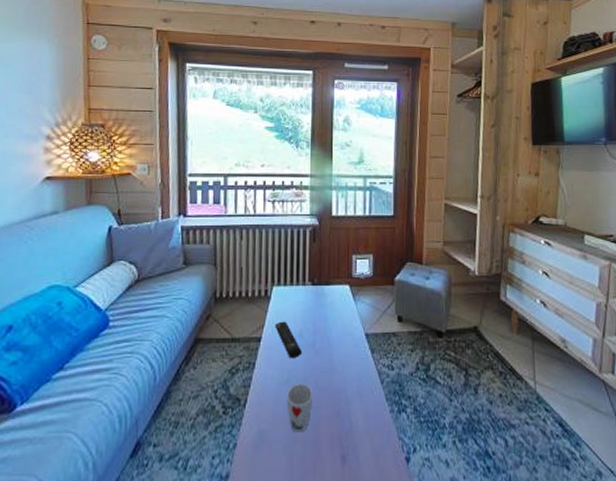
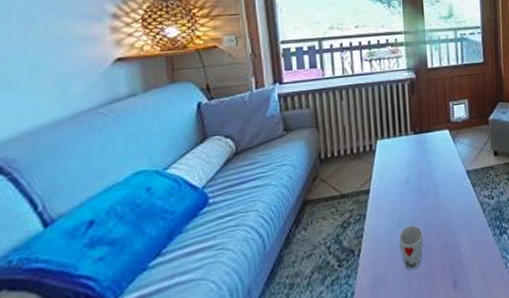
remote control: present [275,321,302,359] -> none [382,171,410,204]

